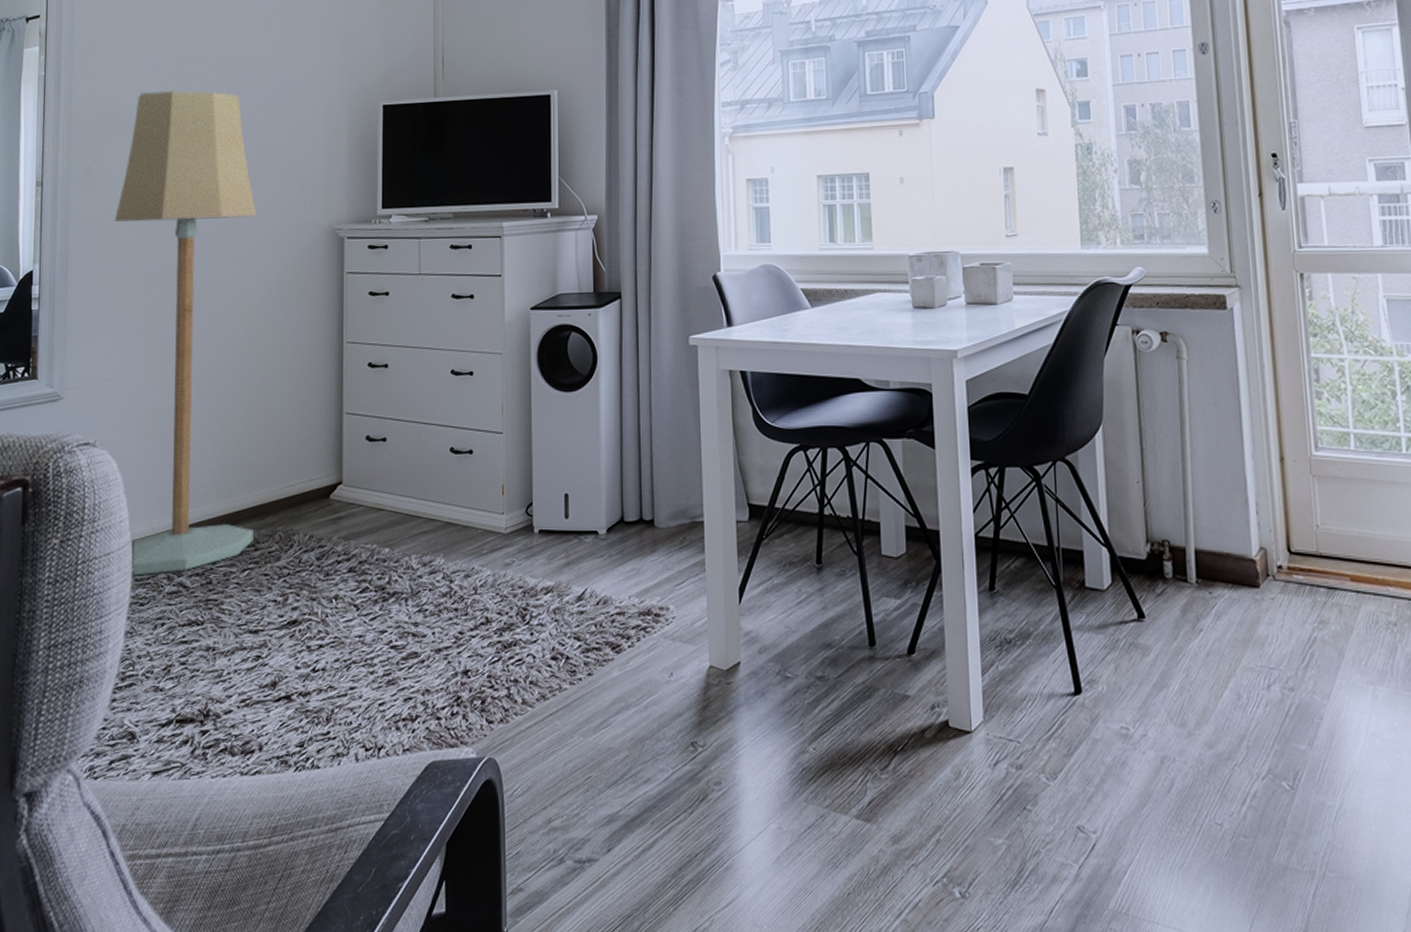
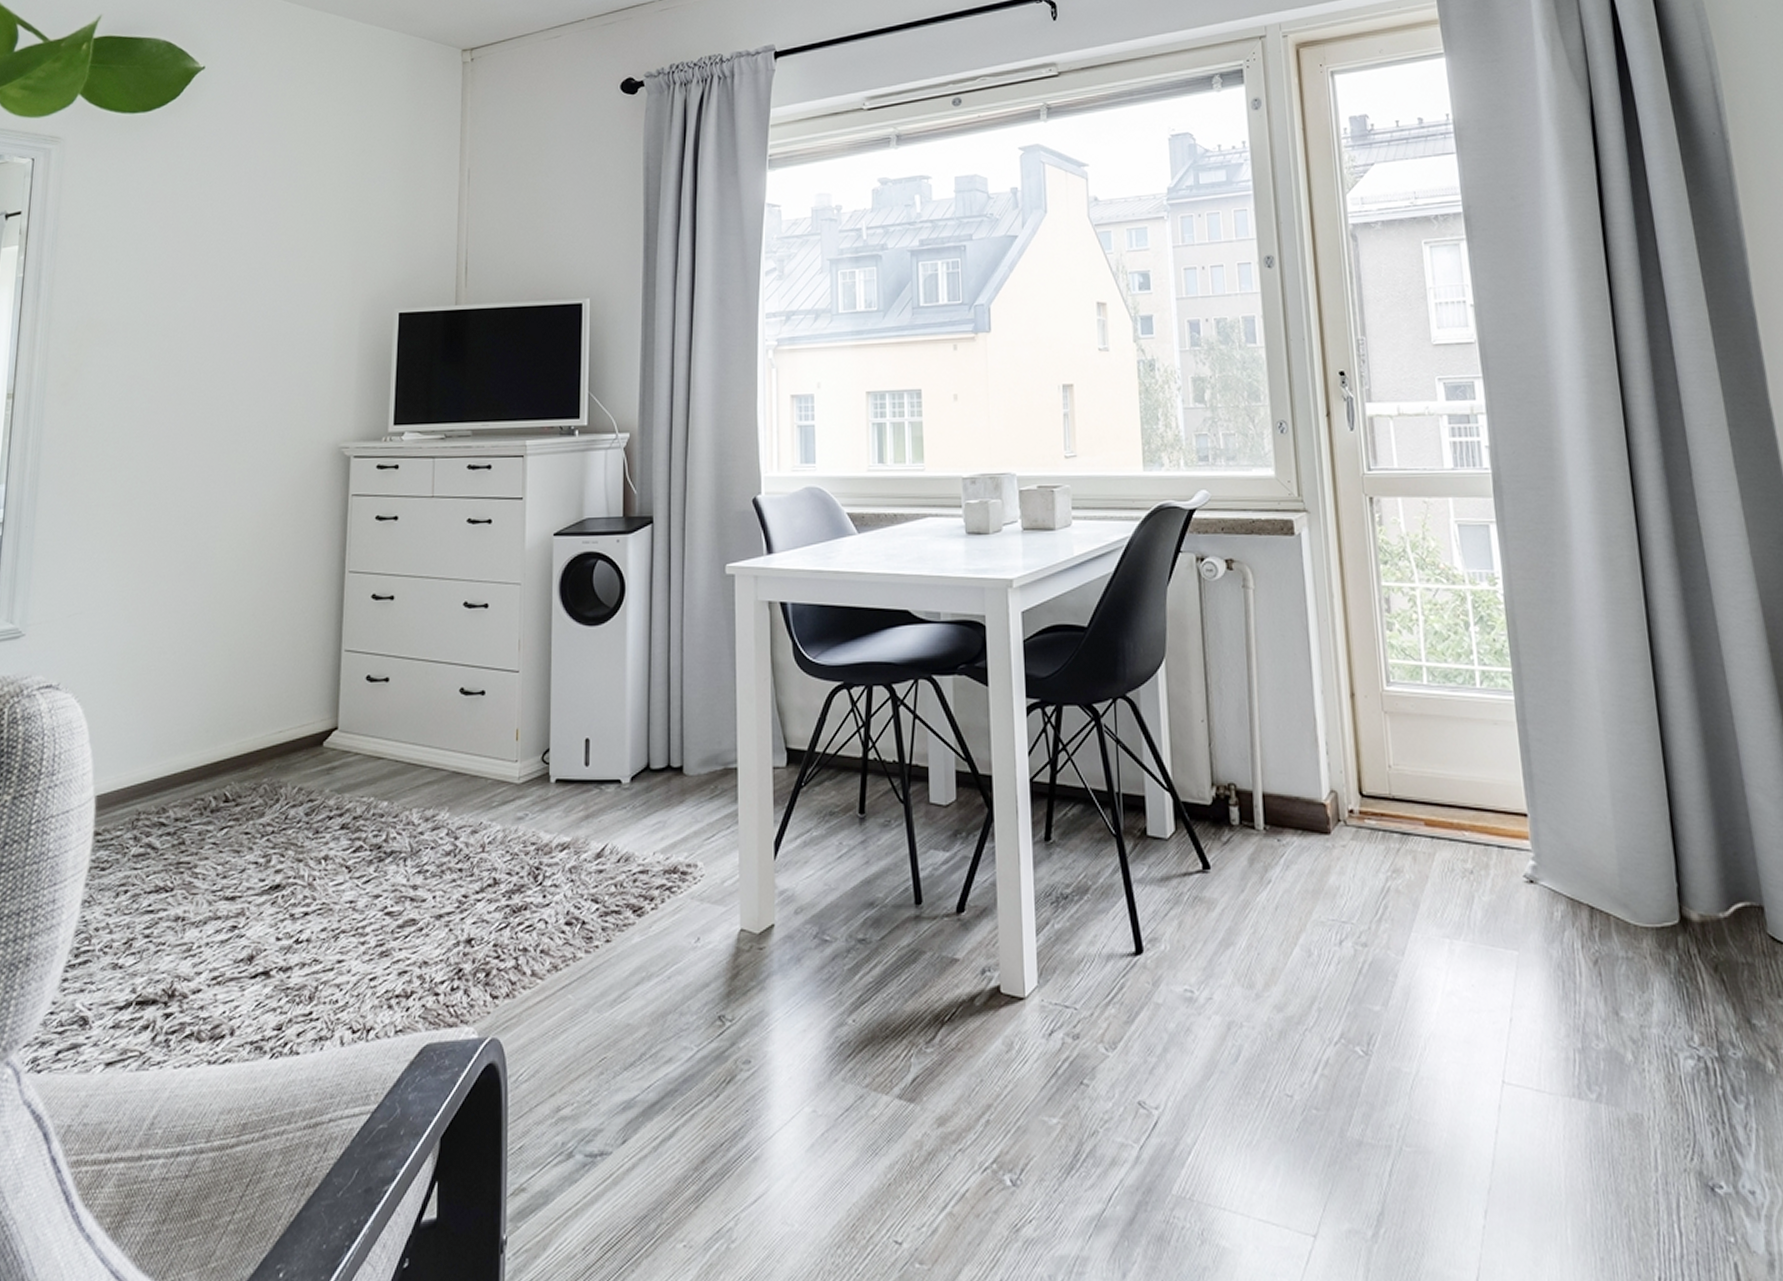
floor lamp: present [114,90,257,576] -> none [93,294,255,836]

